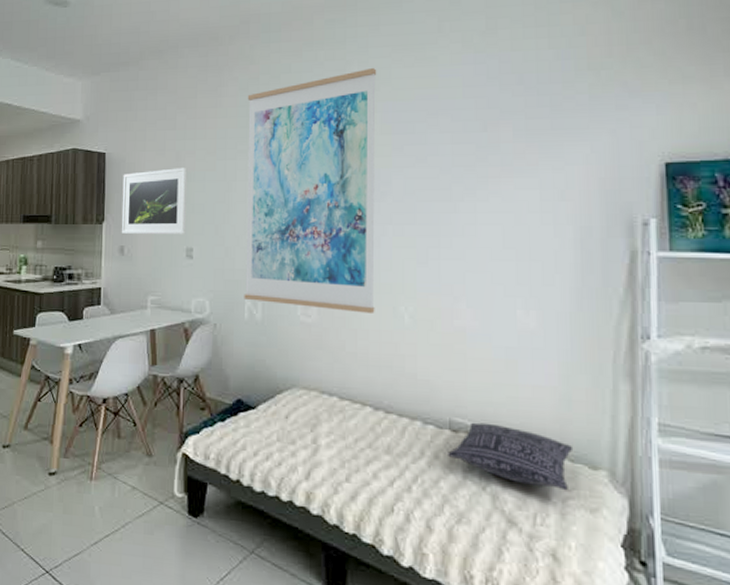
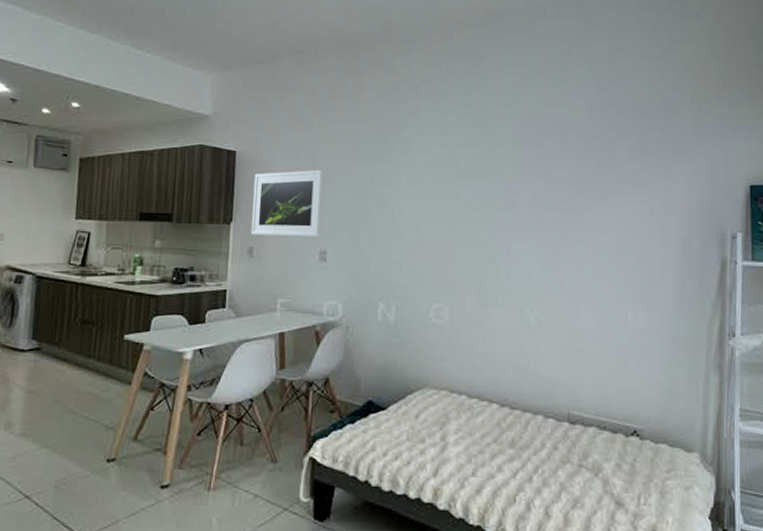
wall art: present [244,68,377,315] -> none [377,85,511,316]
pillow: present [448,422,574,491] -> none [566,414,672,473]

